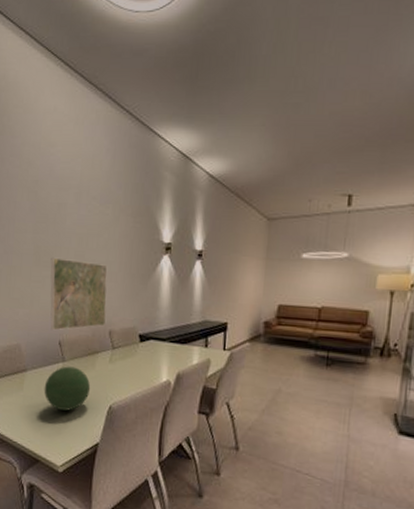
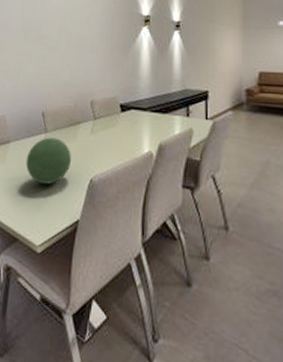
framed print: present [50,257,108,331] -> none [35,32,90,102]

